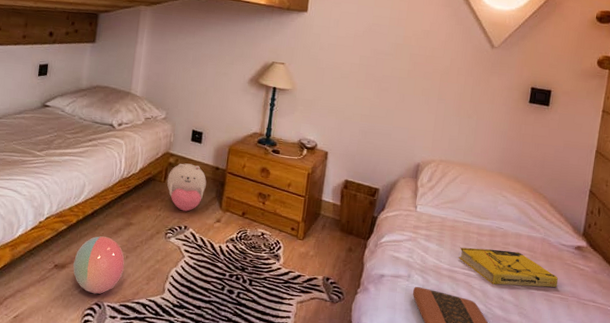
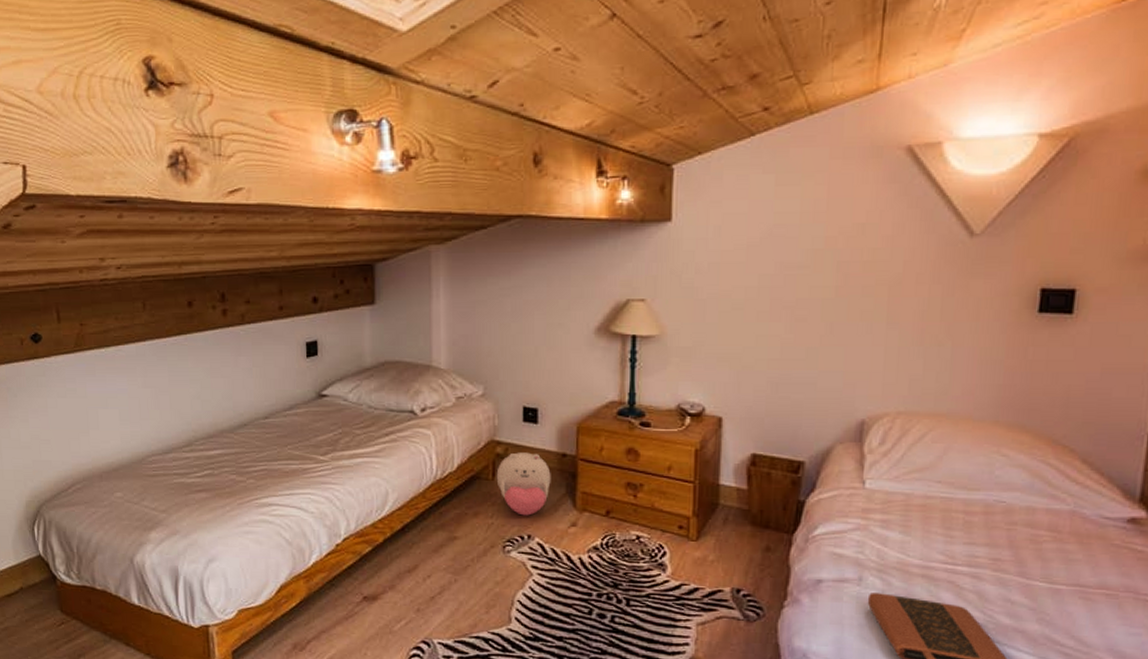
ball: present [73,235,125,294] -> none [387,555,454,630]
book: present [458,247,558,288] -> none [935,532,1101,582]

